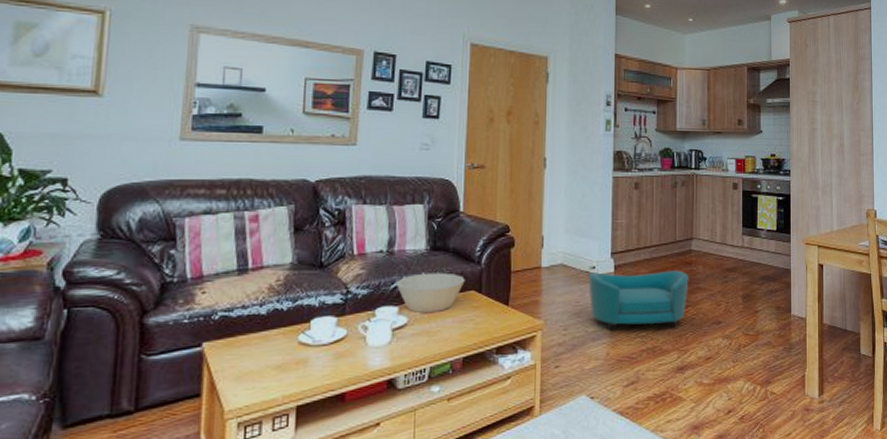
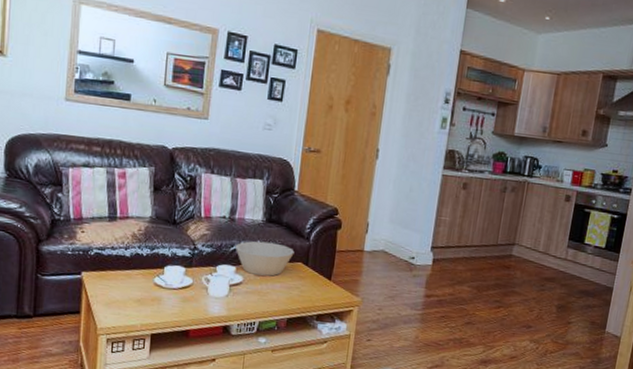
dog bed: present [588,270,689,331] -> none [405,262,505,325]

